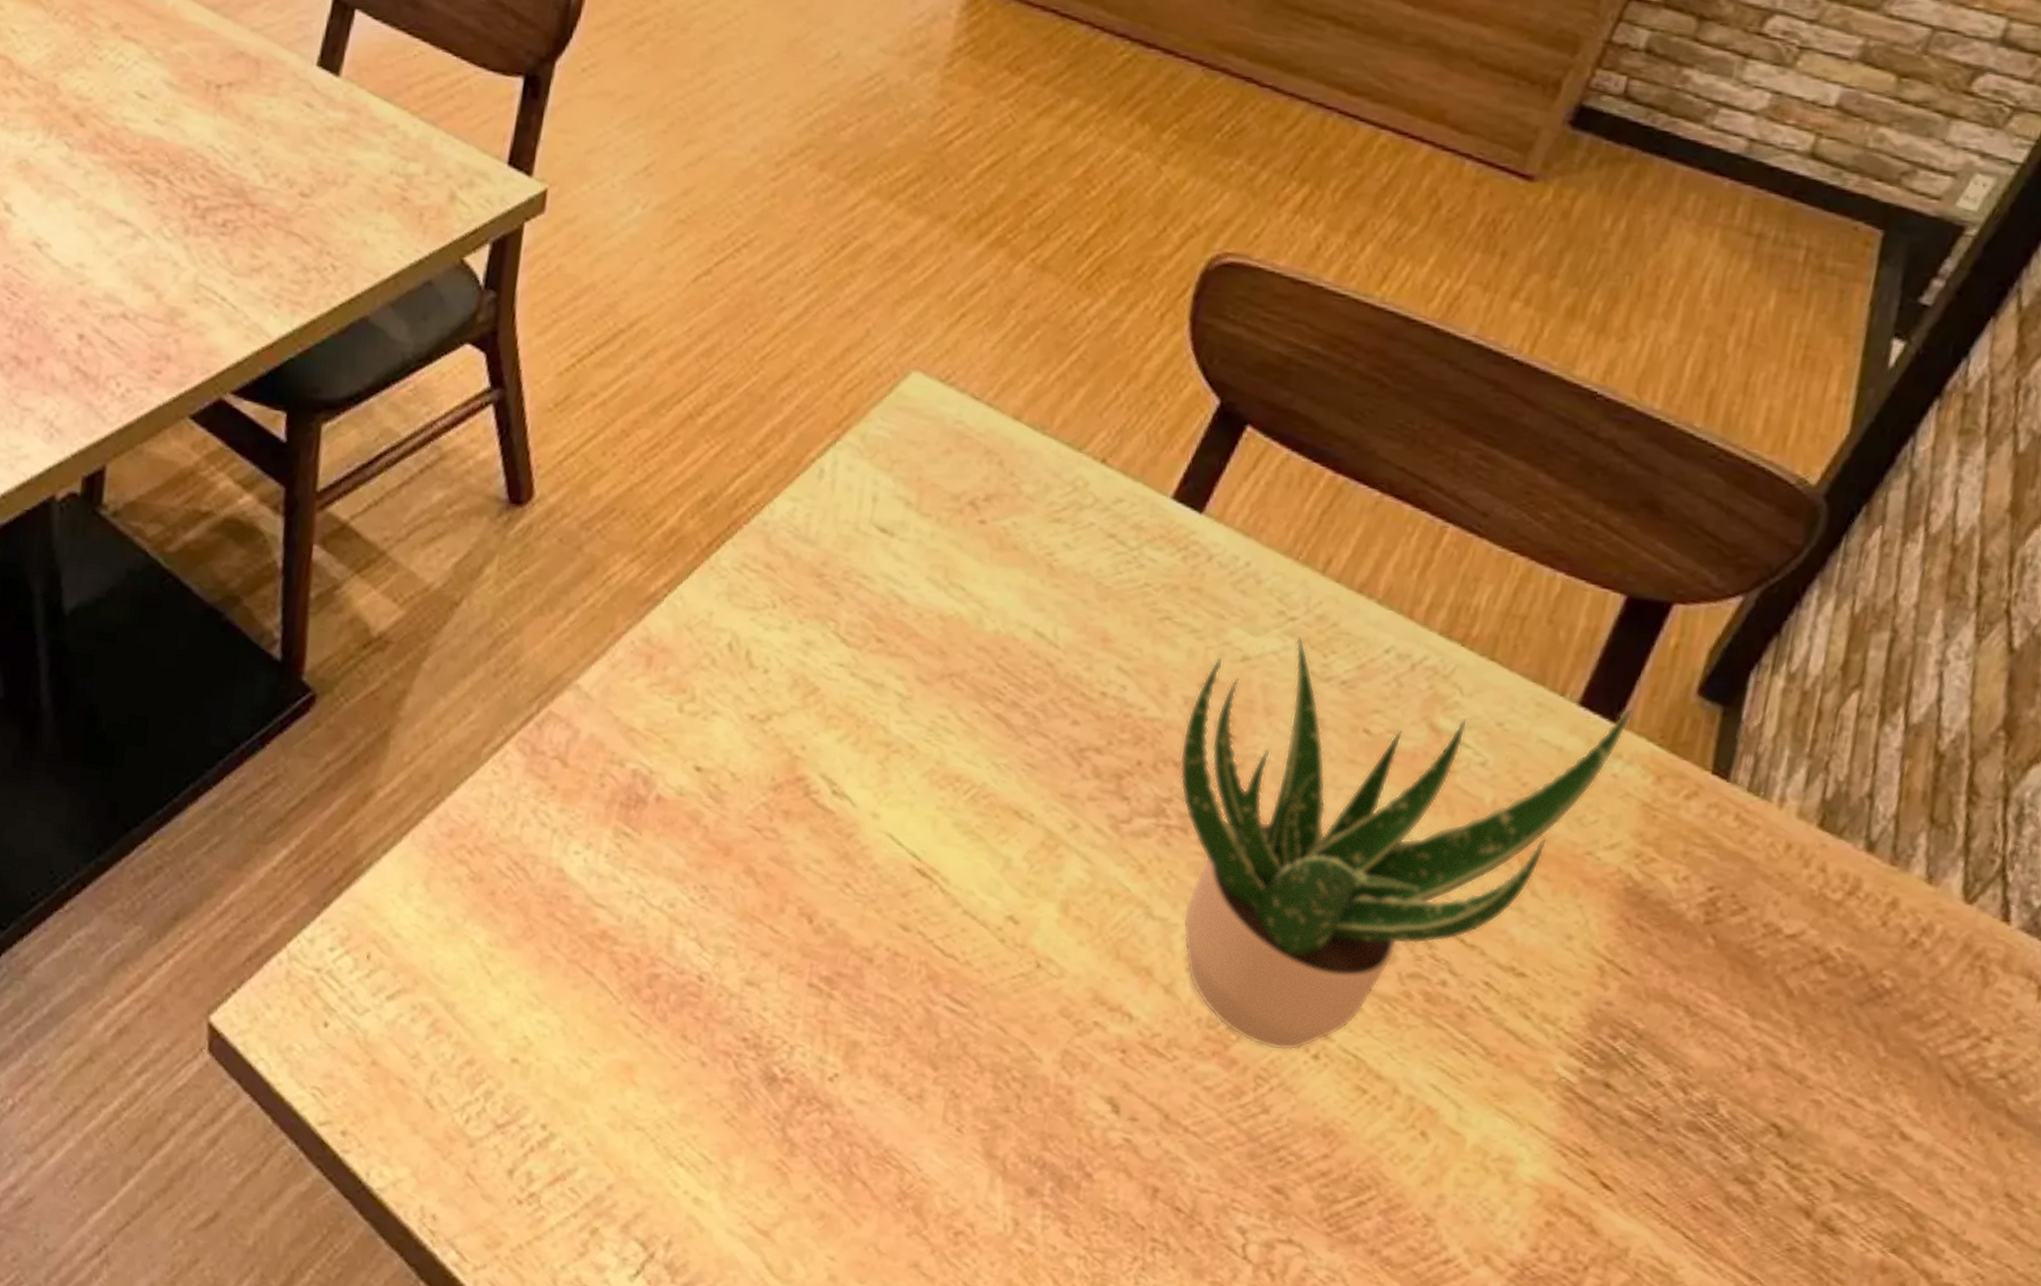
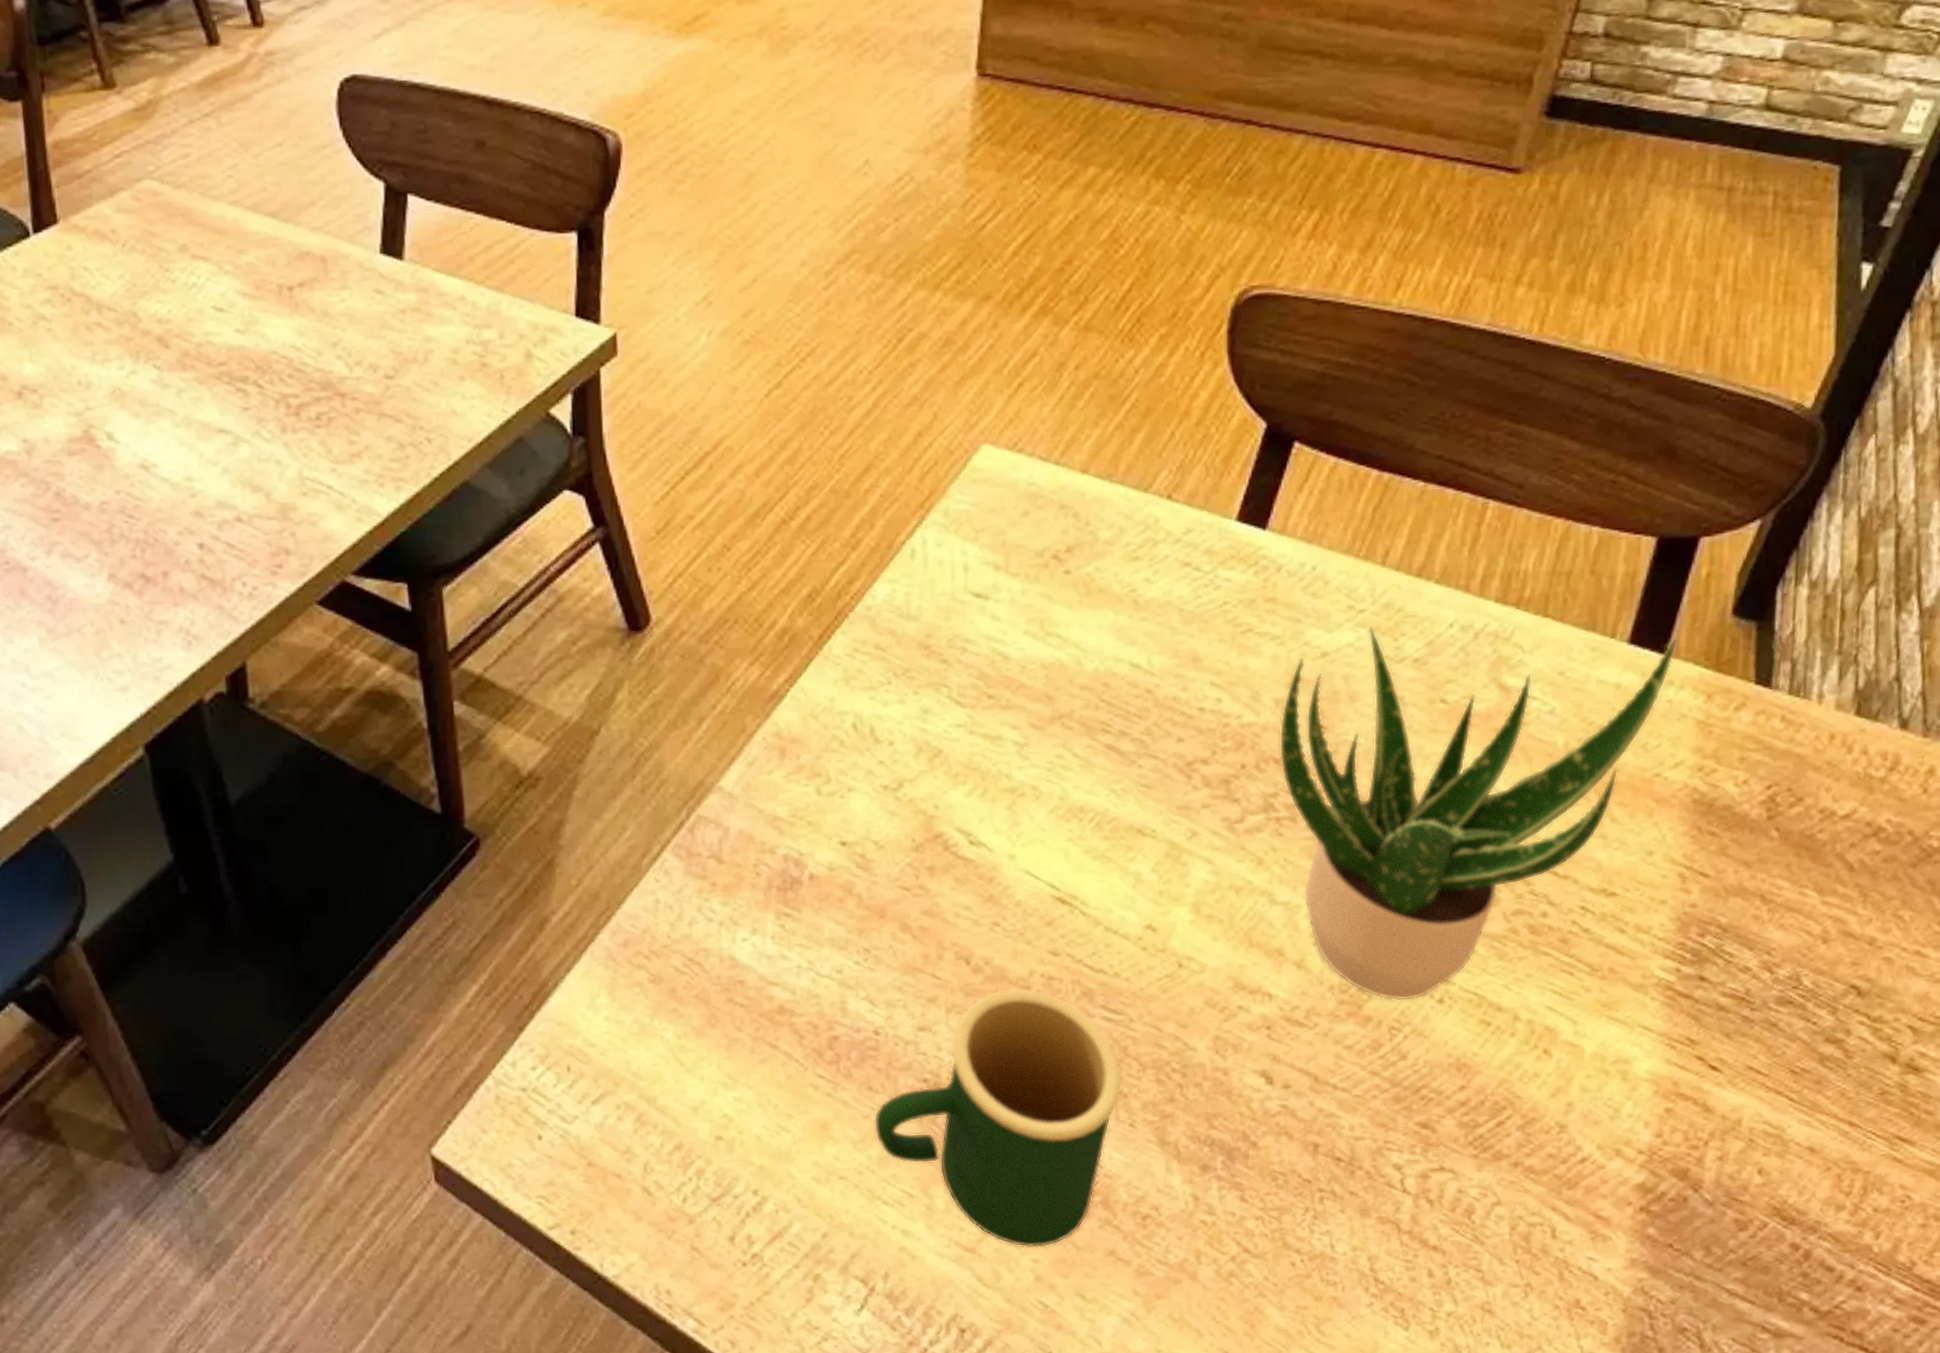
mug: none [681,956,958,1245] -> present [873,988,1123,1248]

